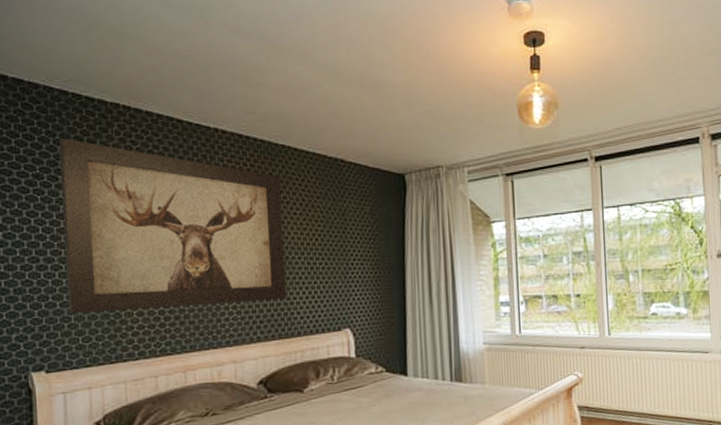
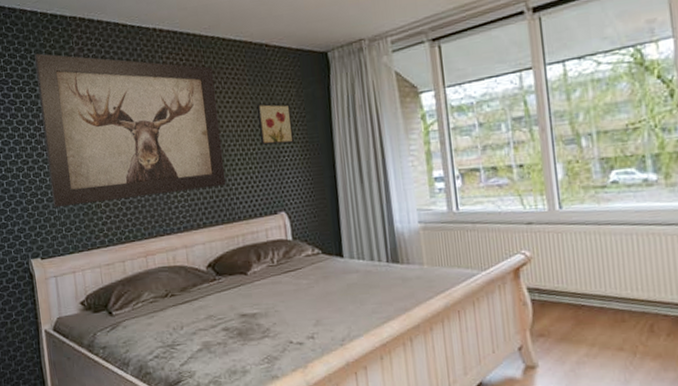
wall art: none [326,218,365,261] -> present [256,103,295,145]

